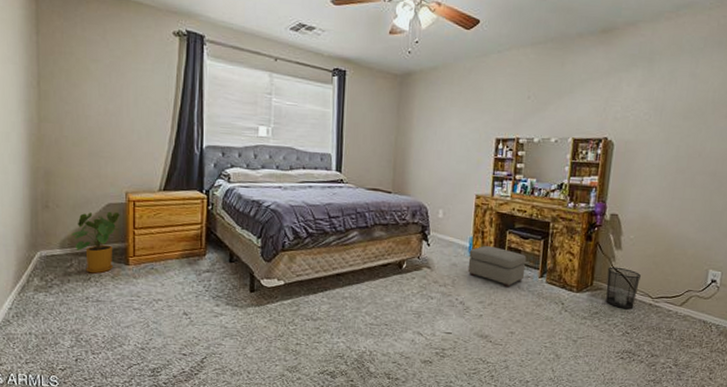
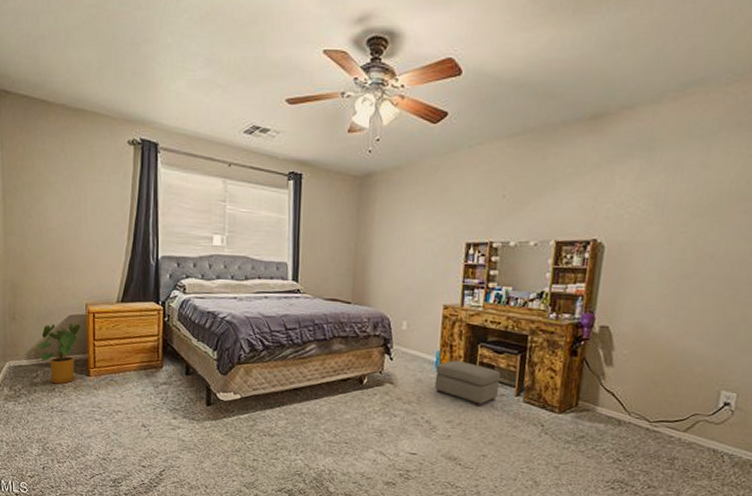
waste bin: present [606,266,642,310] -> none [593,385,637,434]

